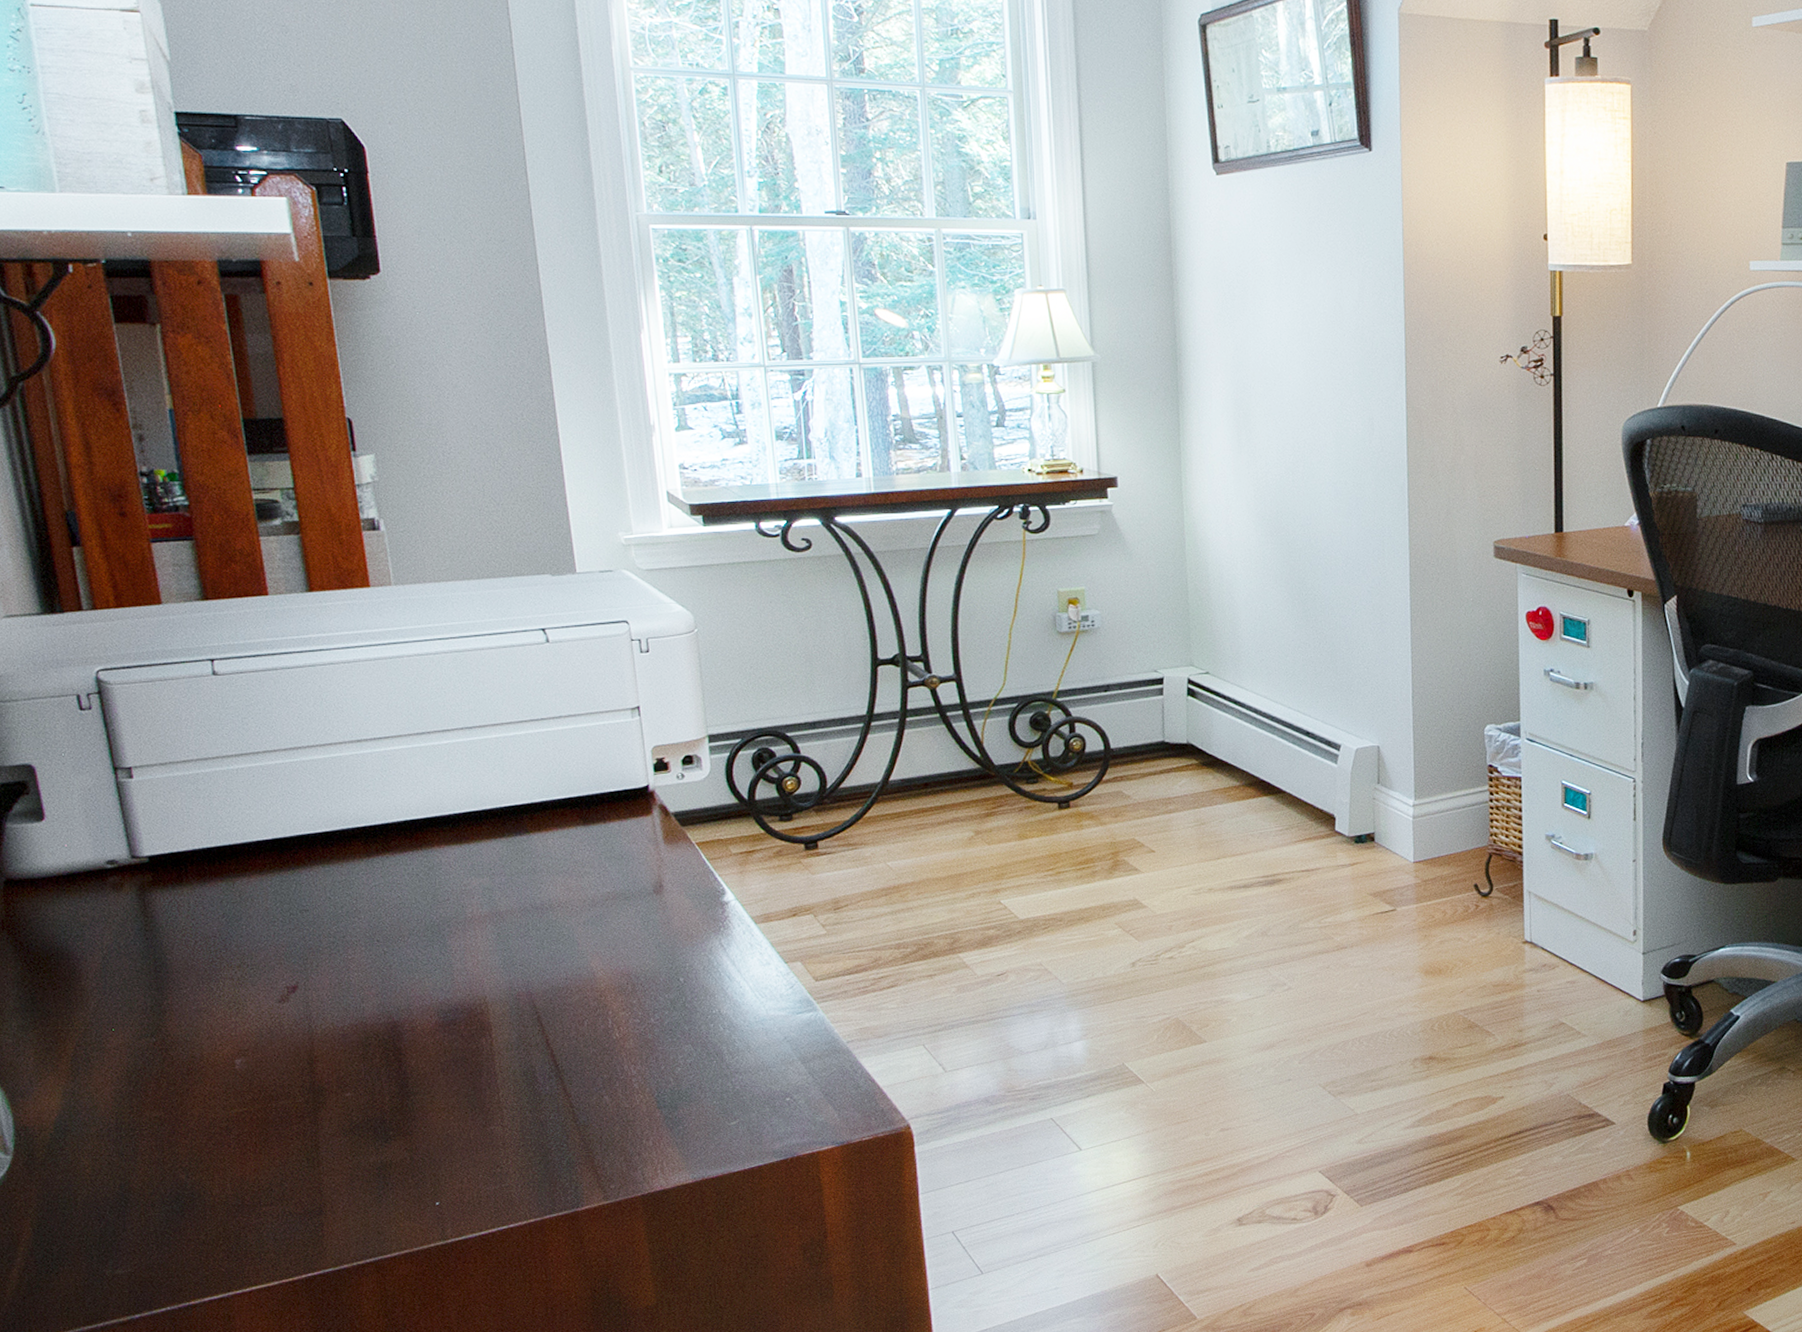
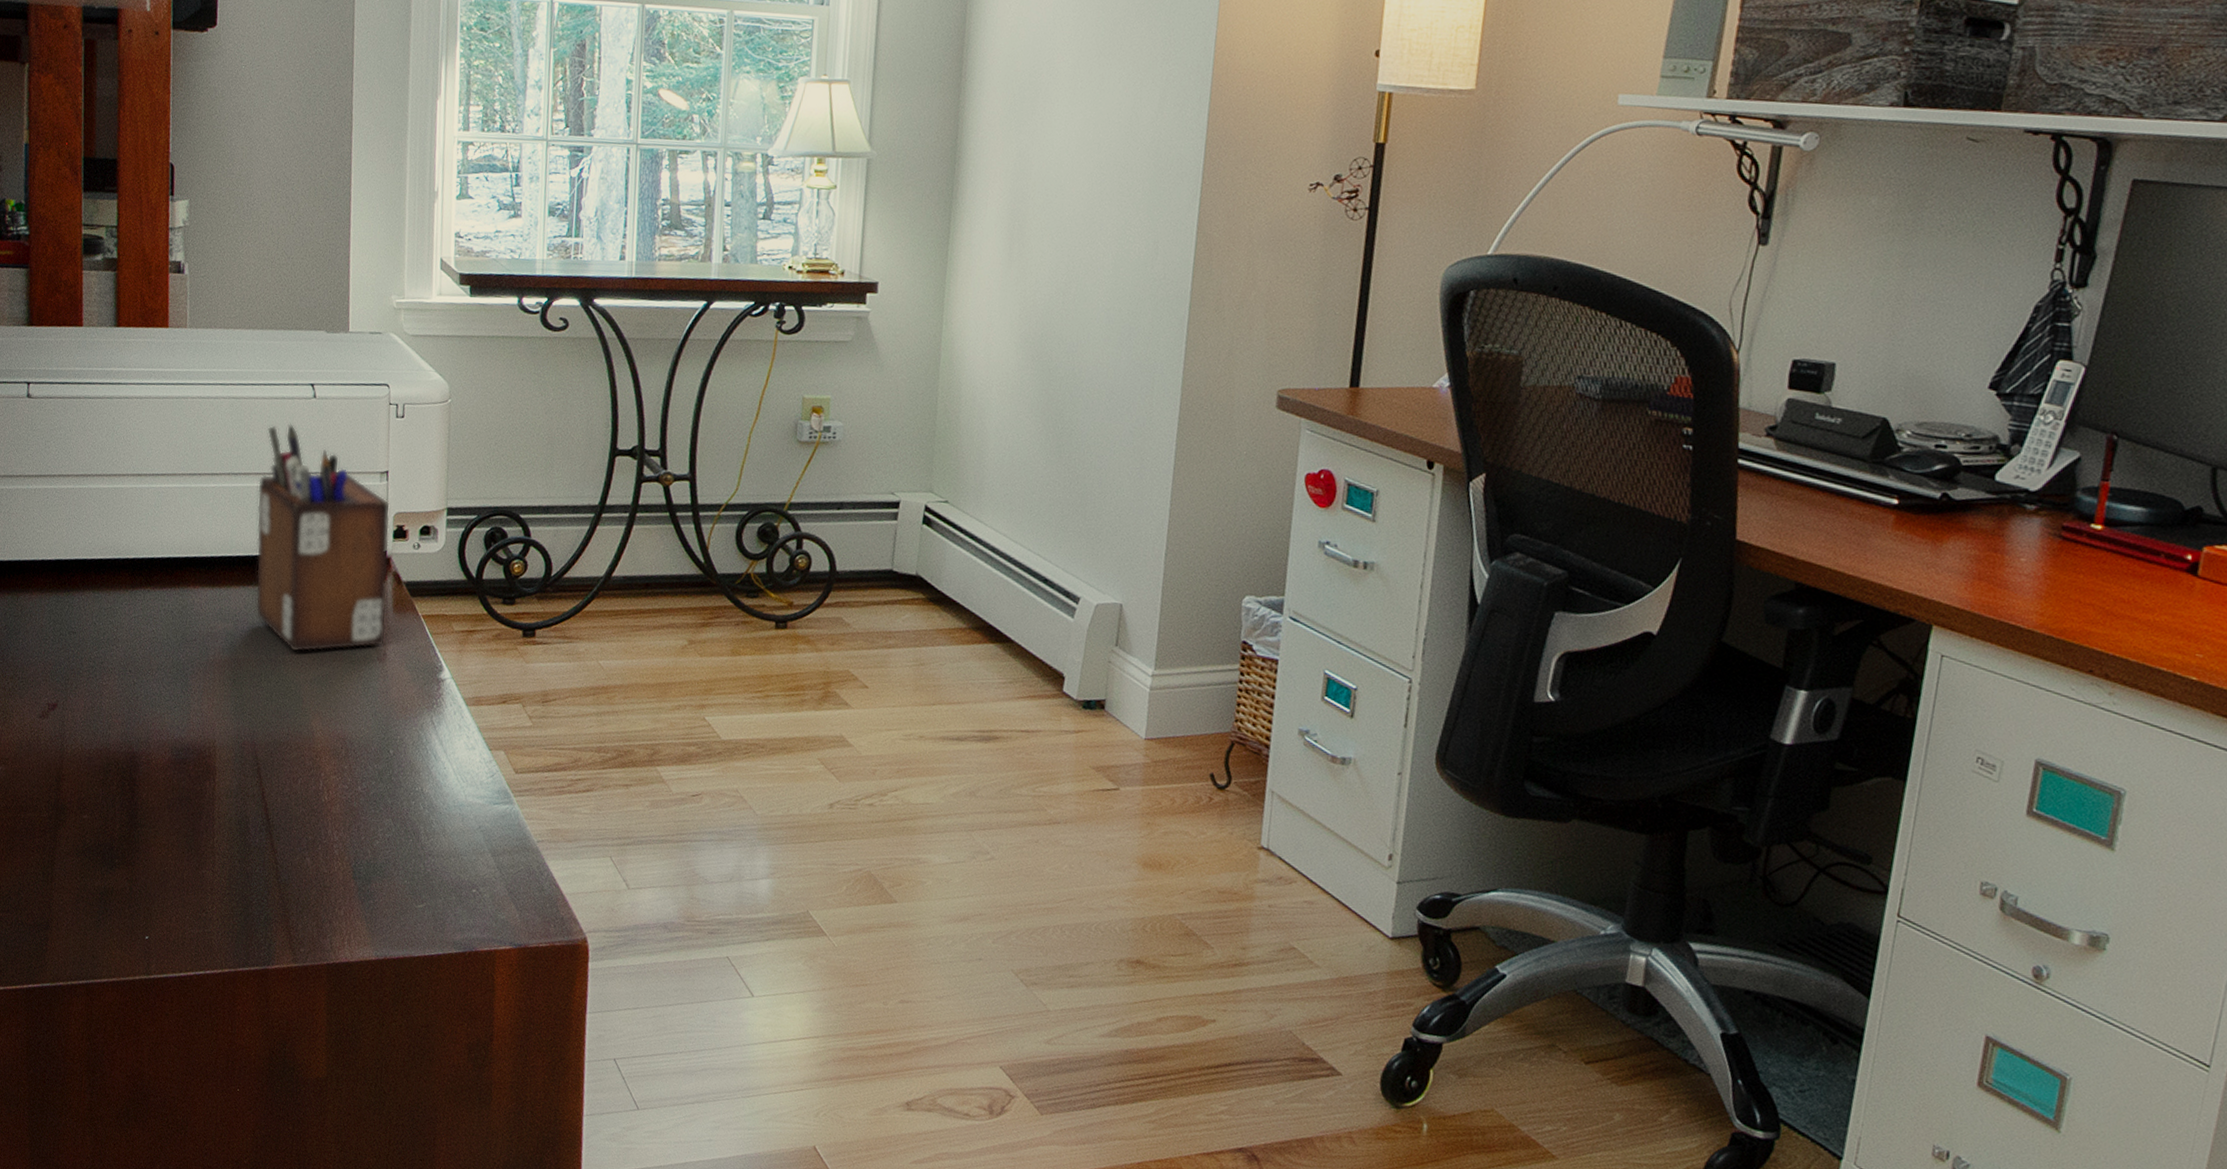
desk organizer: none [497,671,660,896] -> present [255,423,391,652]

